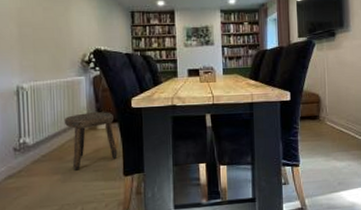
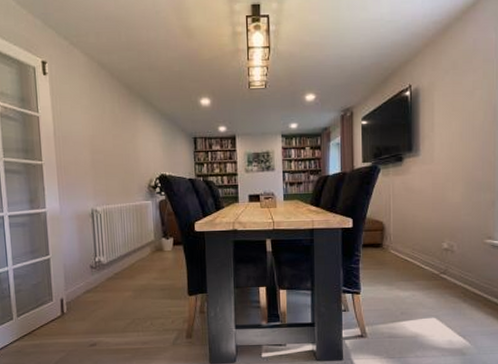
stool: present [64,112,118,170] -> none [133,235,183,288]

